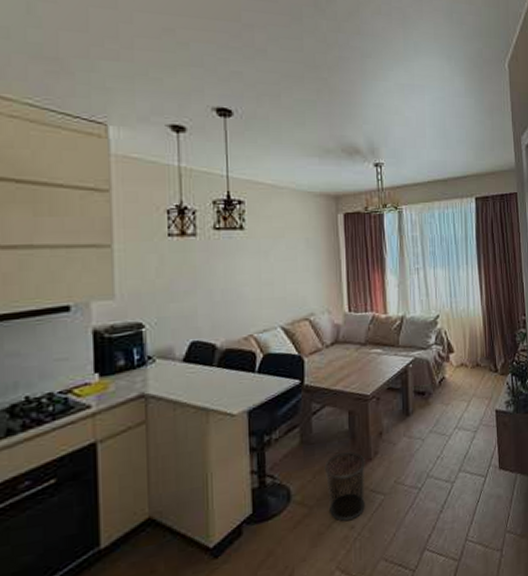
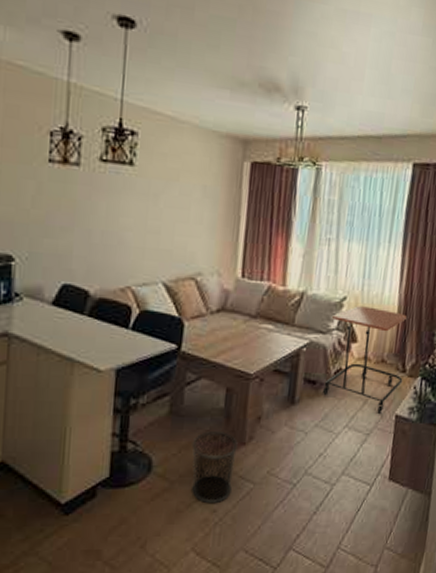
side table: none [429,320,497,412] -> present [323,306,407,414]

